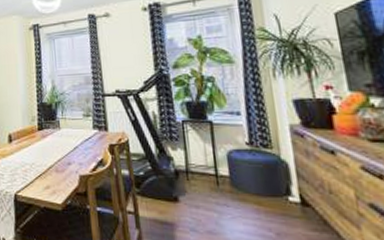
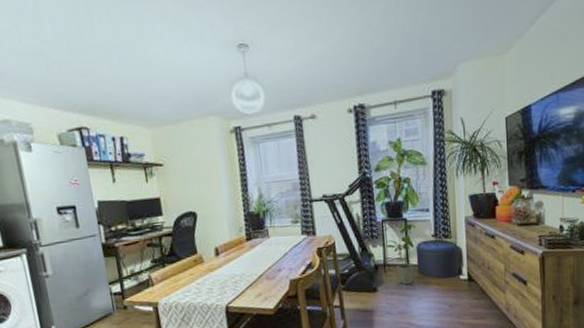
house plant: none [188,127,226,199] -> present [386,223,415,285]

